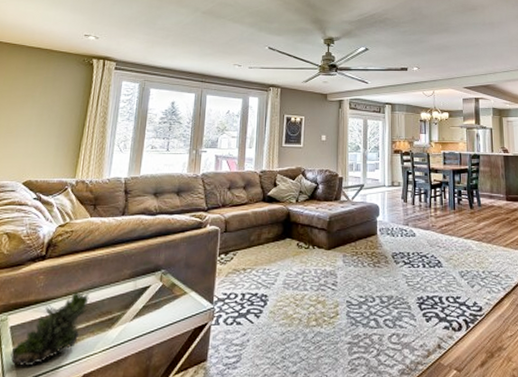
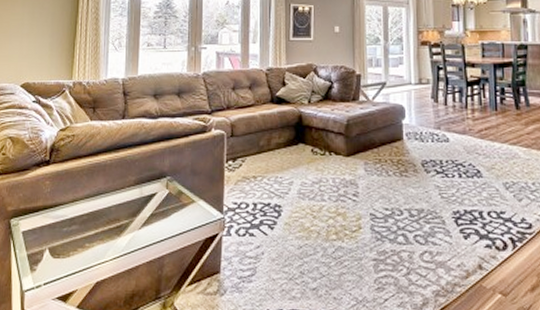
succulent plant: present [10,291,92,367] -> none [25,197,98,272]

